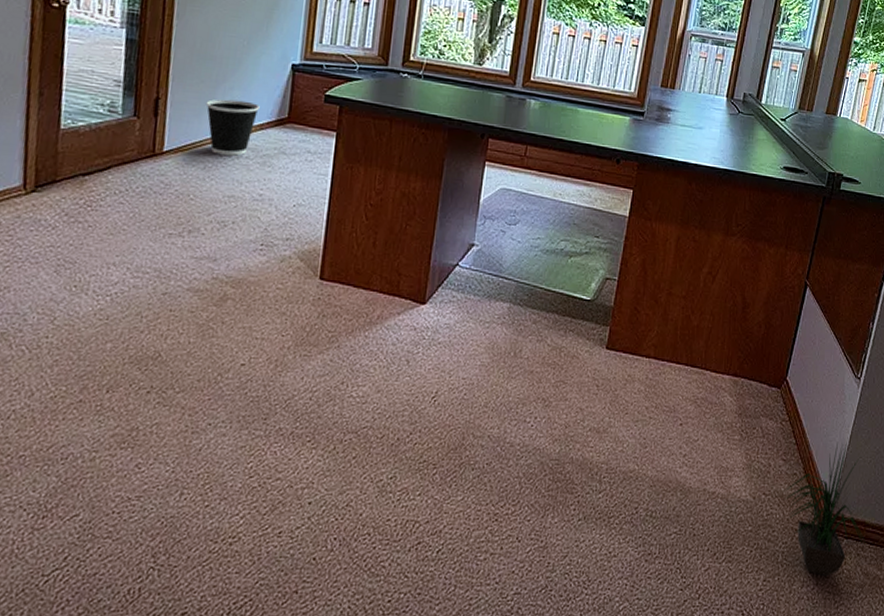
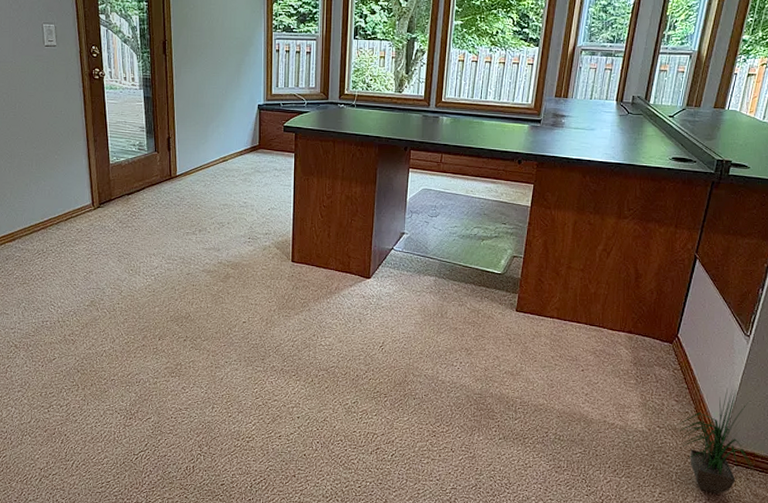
wastebasket: present [205,99,260,156] -> none [201,135,238,175]

